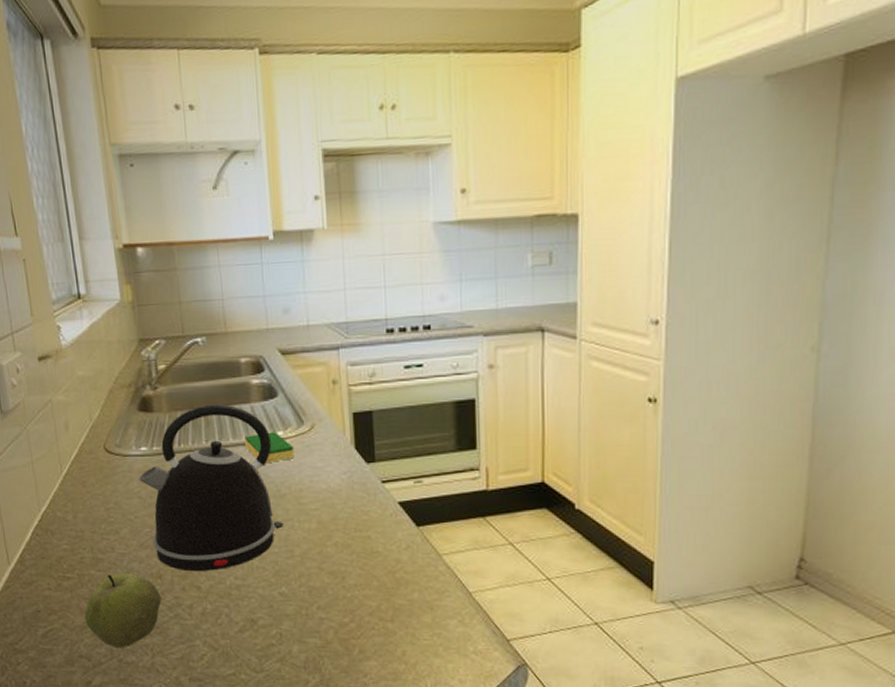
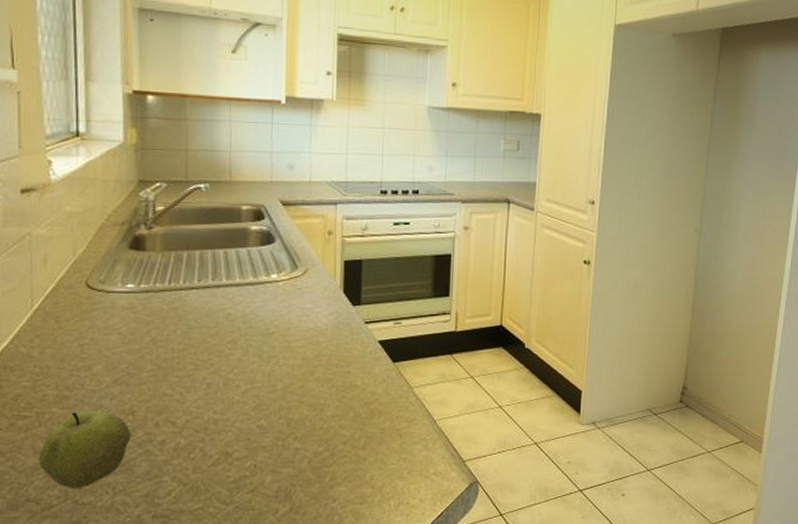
kettle: present [138,404,283,571] -> none [120,246,268,406]
dish sponge: present [245,432,294,464] -> none [238,275,286,304]

